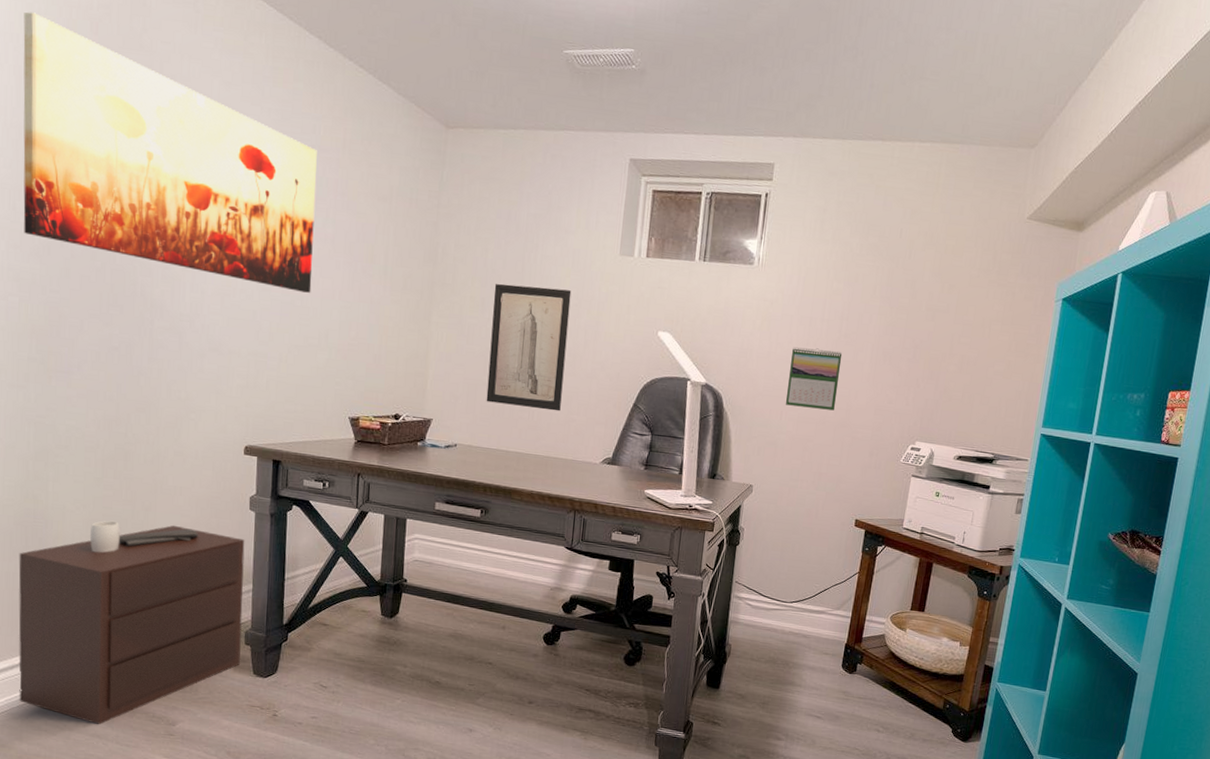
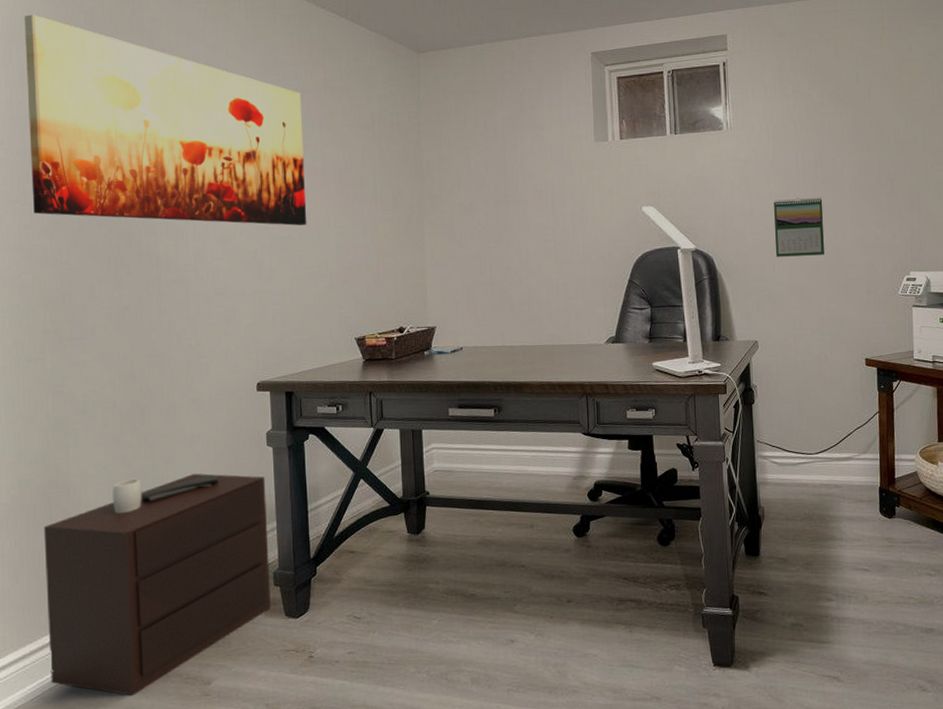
wall art: present [486,284,572,412] -> none [480,182,559,301]

